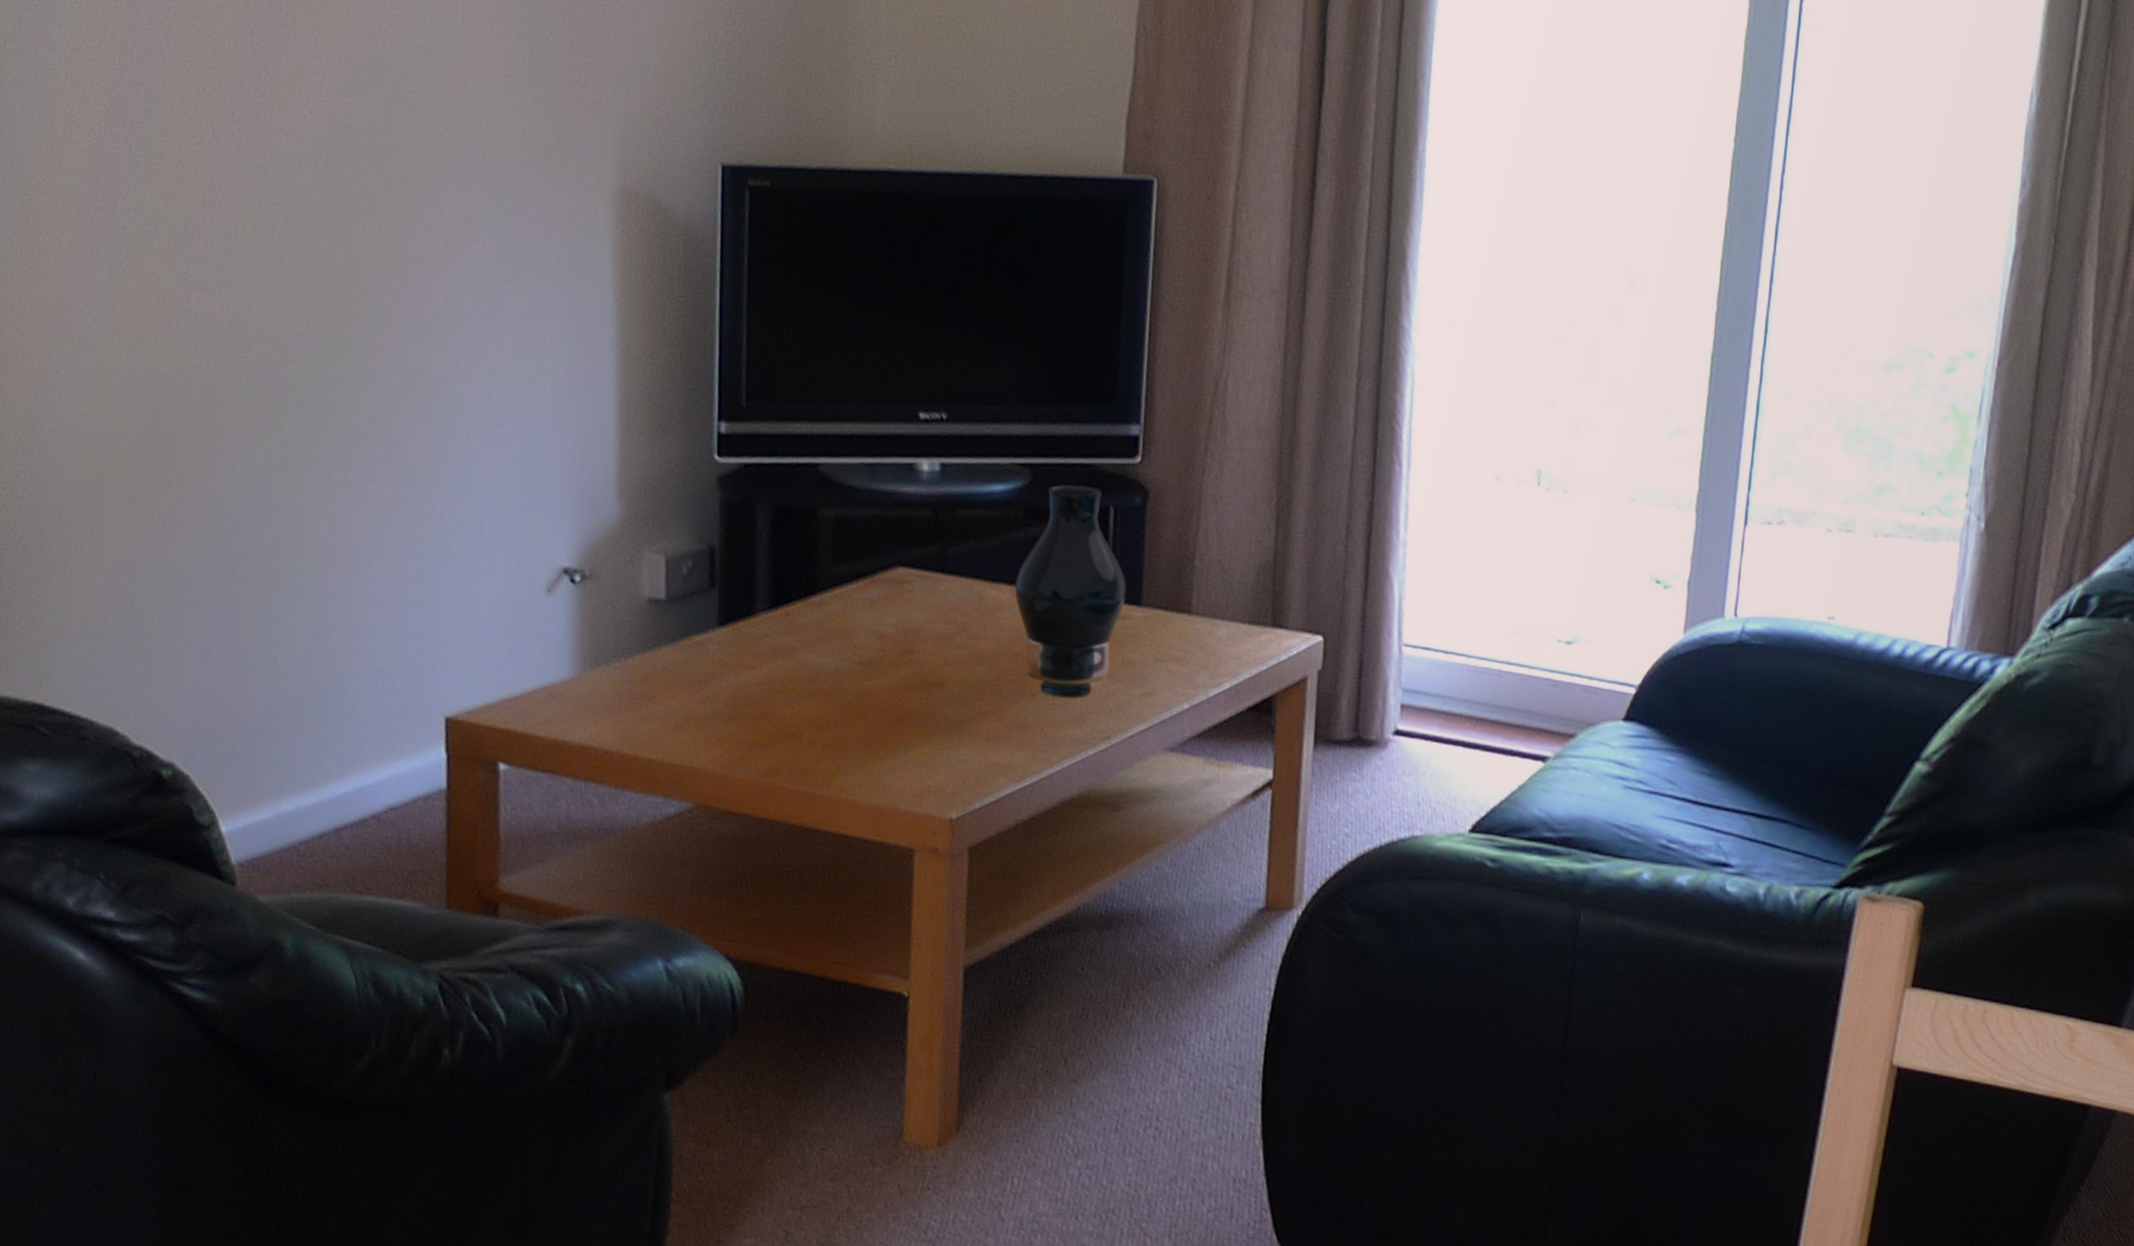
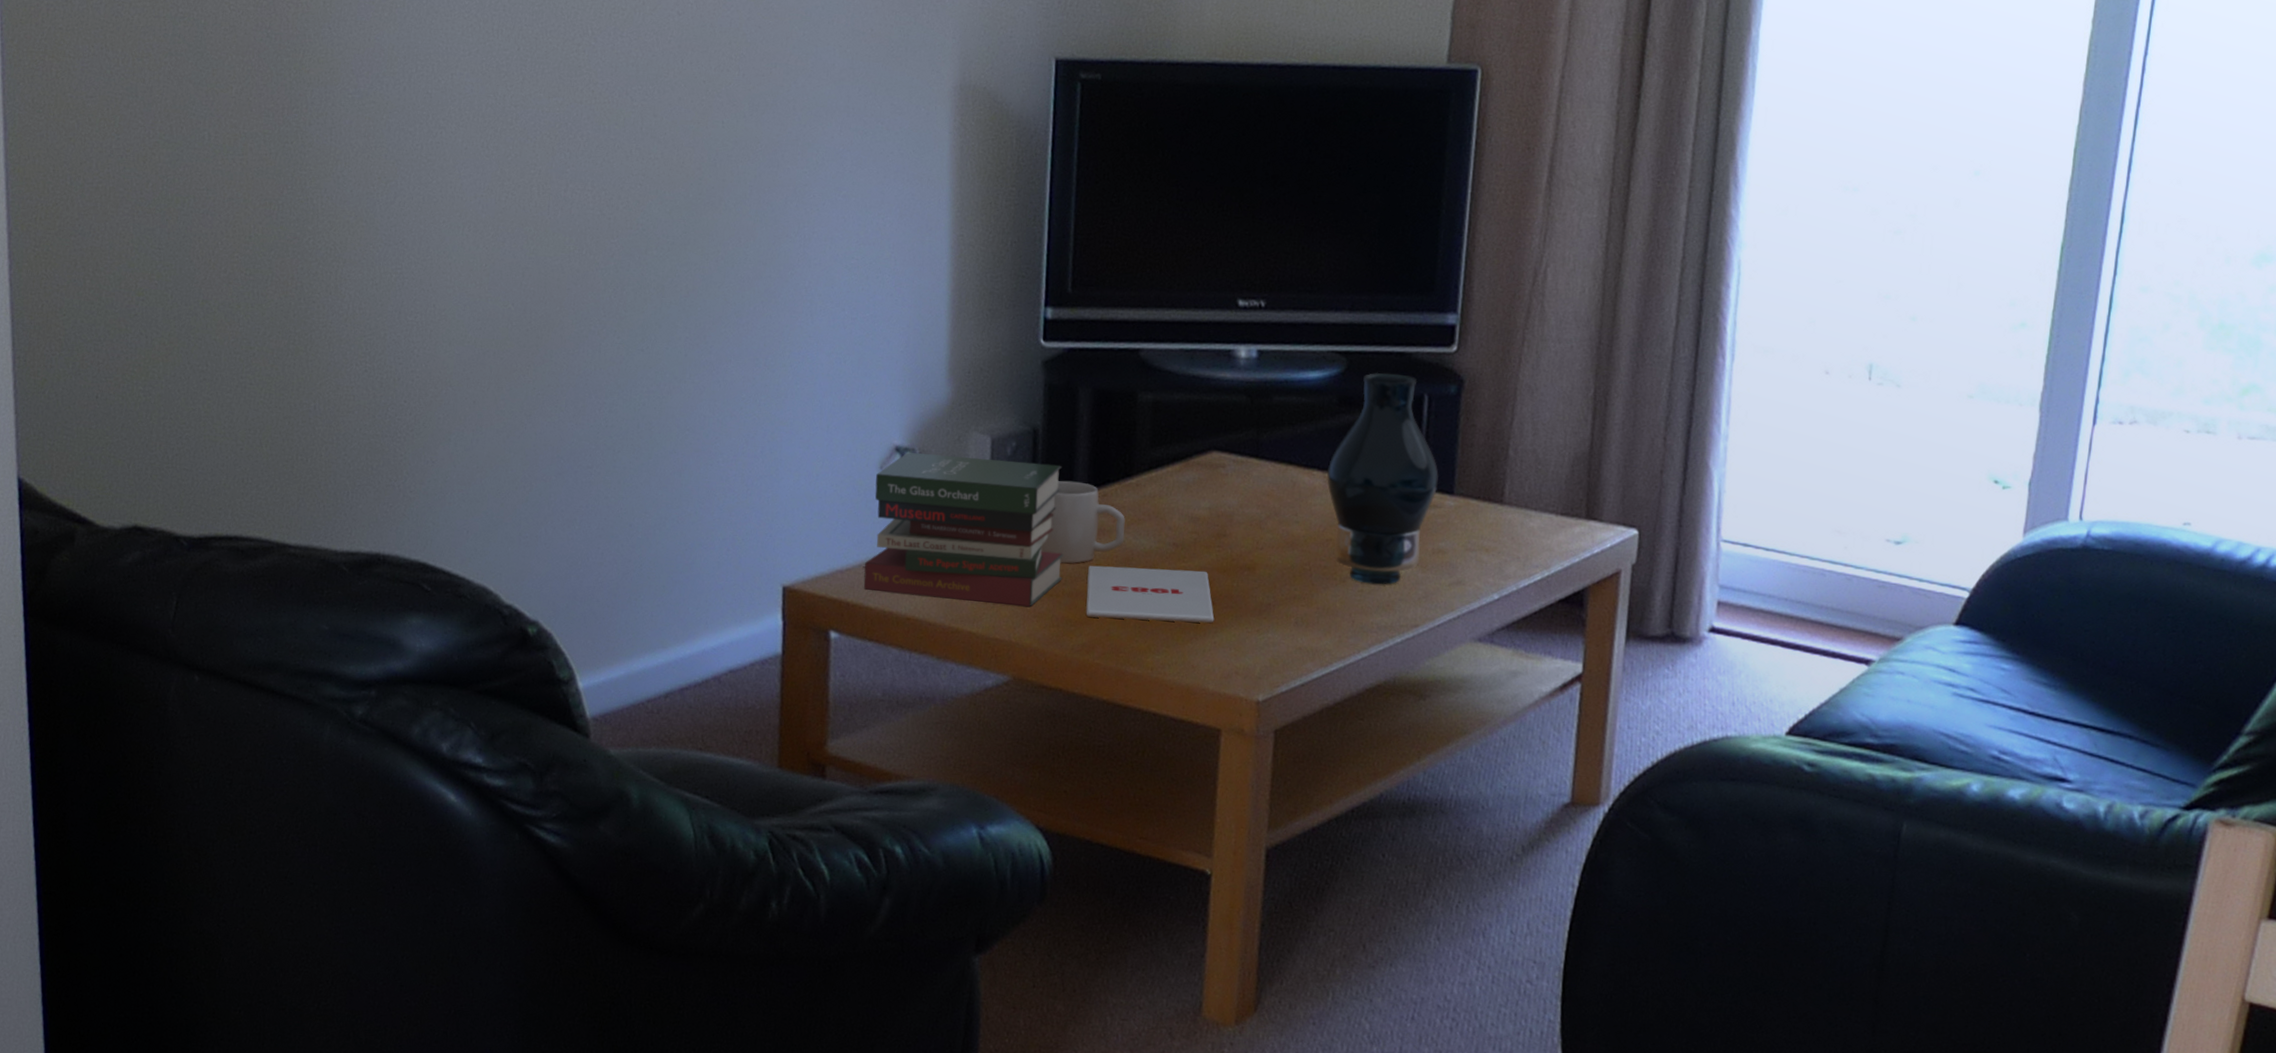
books: none [533,574,746,732] -> present [863,452,1063,608]
mug: none [722,600,809,686] -> present [1041,480,1125,564]
magazine: none [771,686,905,742] -> present [1085,565,1215,624]

